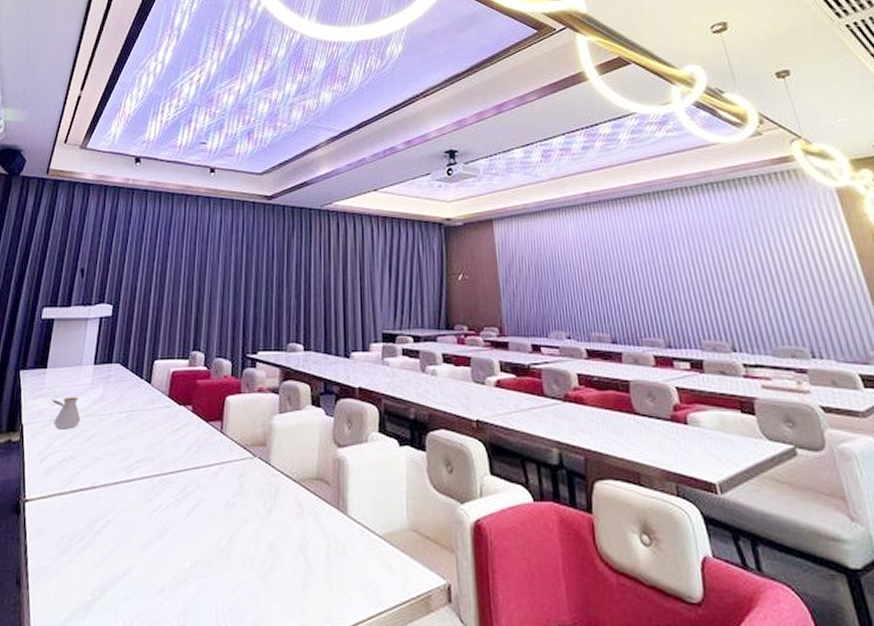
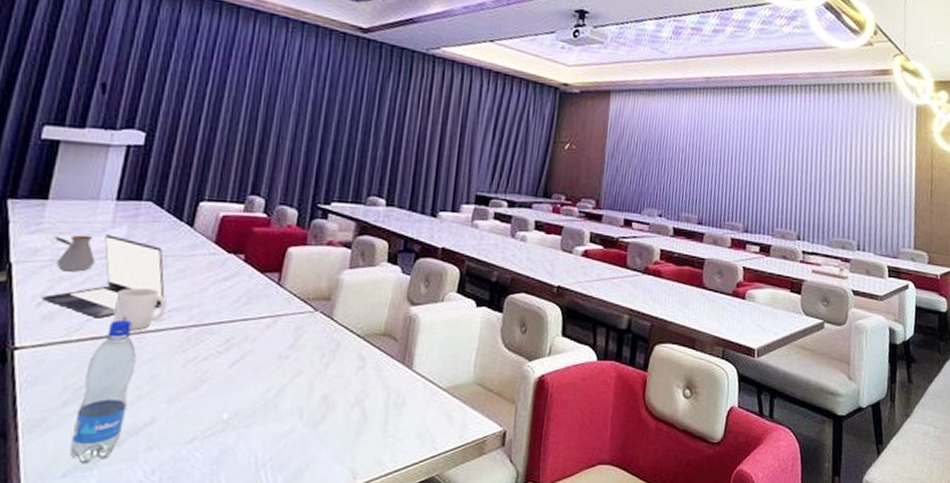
laptop: none [43,395,133,471] -> present [41,235,165,318]
bottle: none [67,471,114,613] -> present [70,319,136,464]
mug: none [95,440,134,482] -> present [112,287,166,331]

